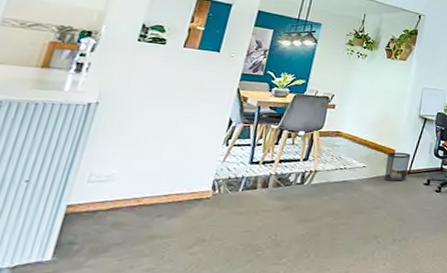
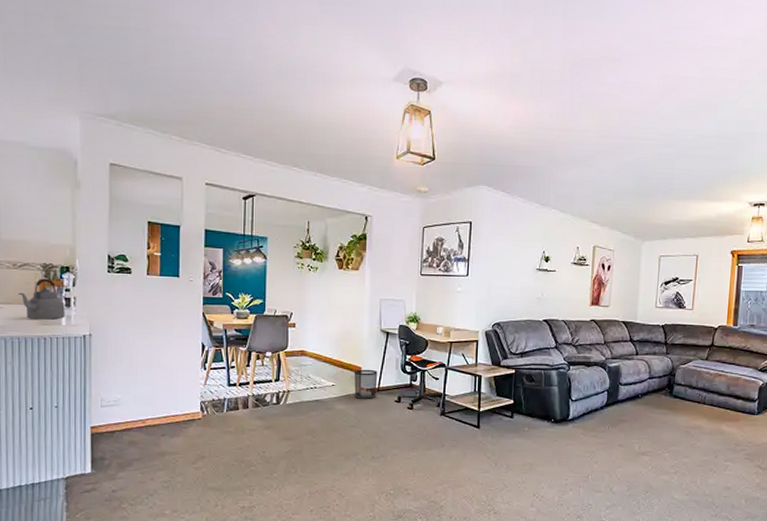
kettle: none [16,40,75,85] -> present [17,278,65,320]

